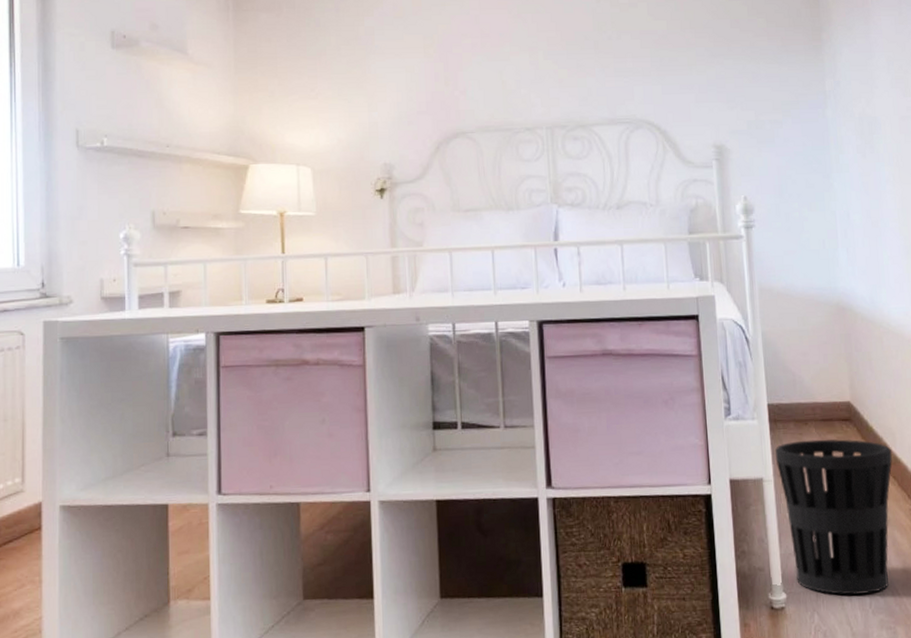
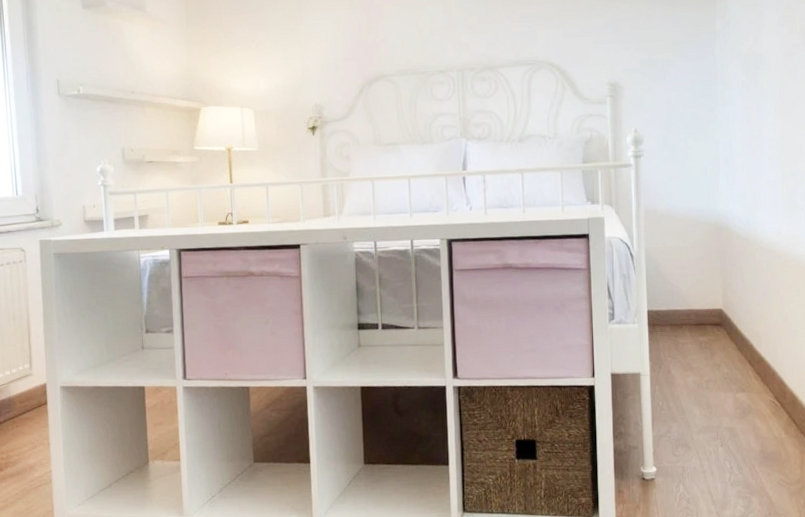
wastebasket: present [774,439,893,595] -> none [652,341,758,471]

